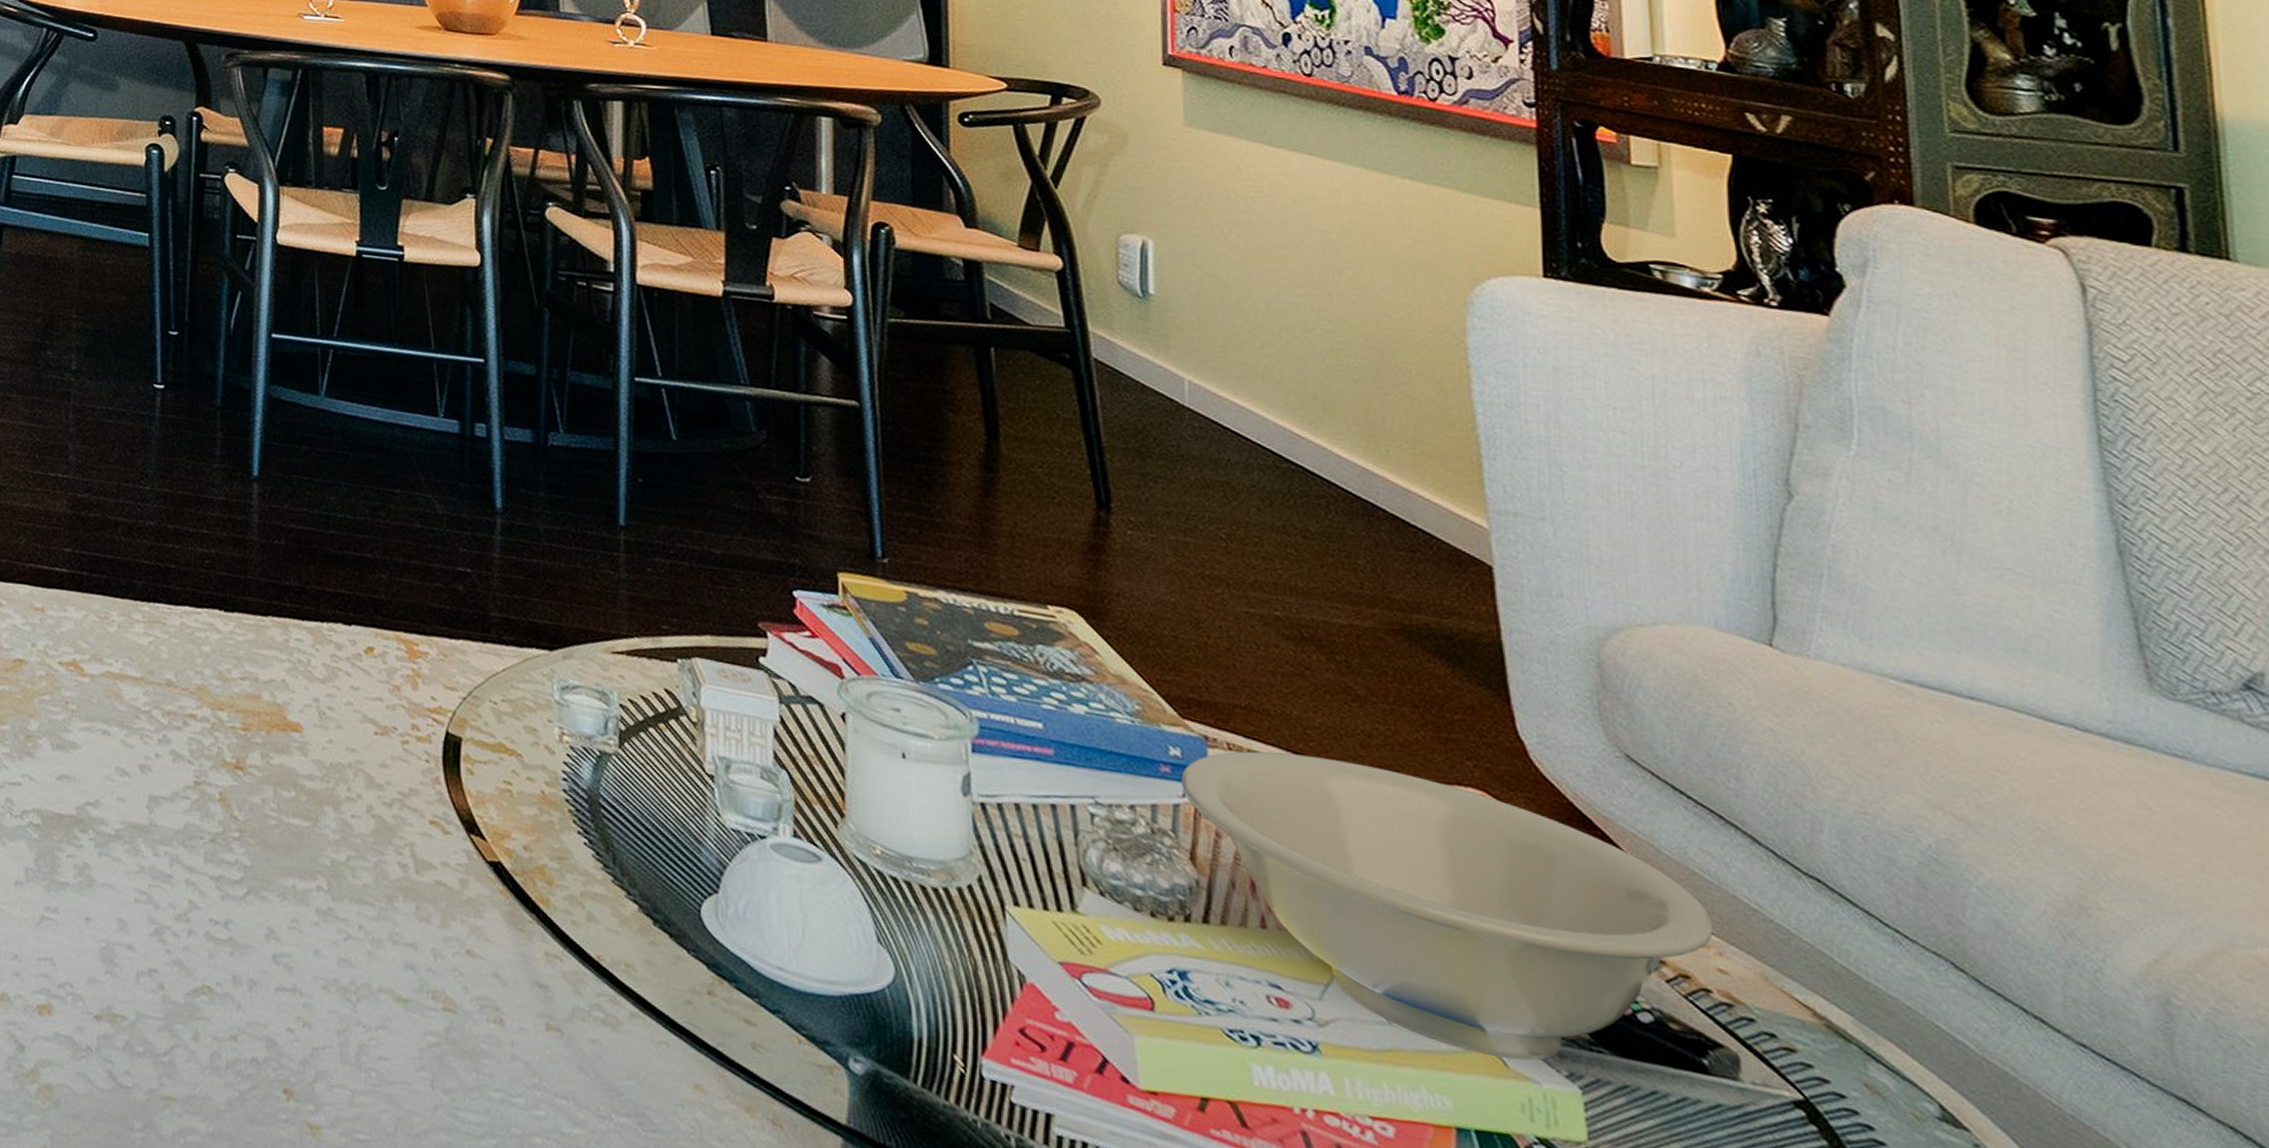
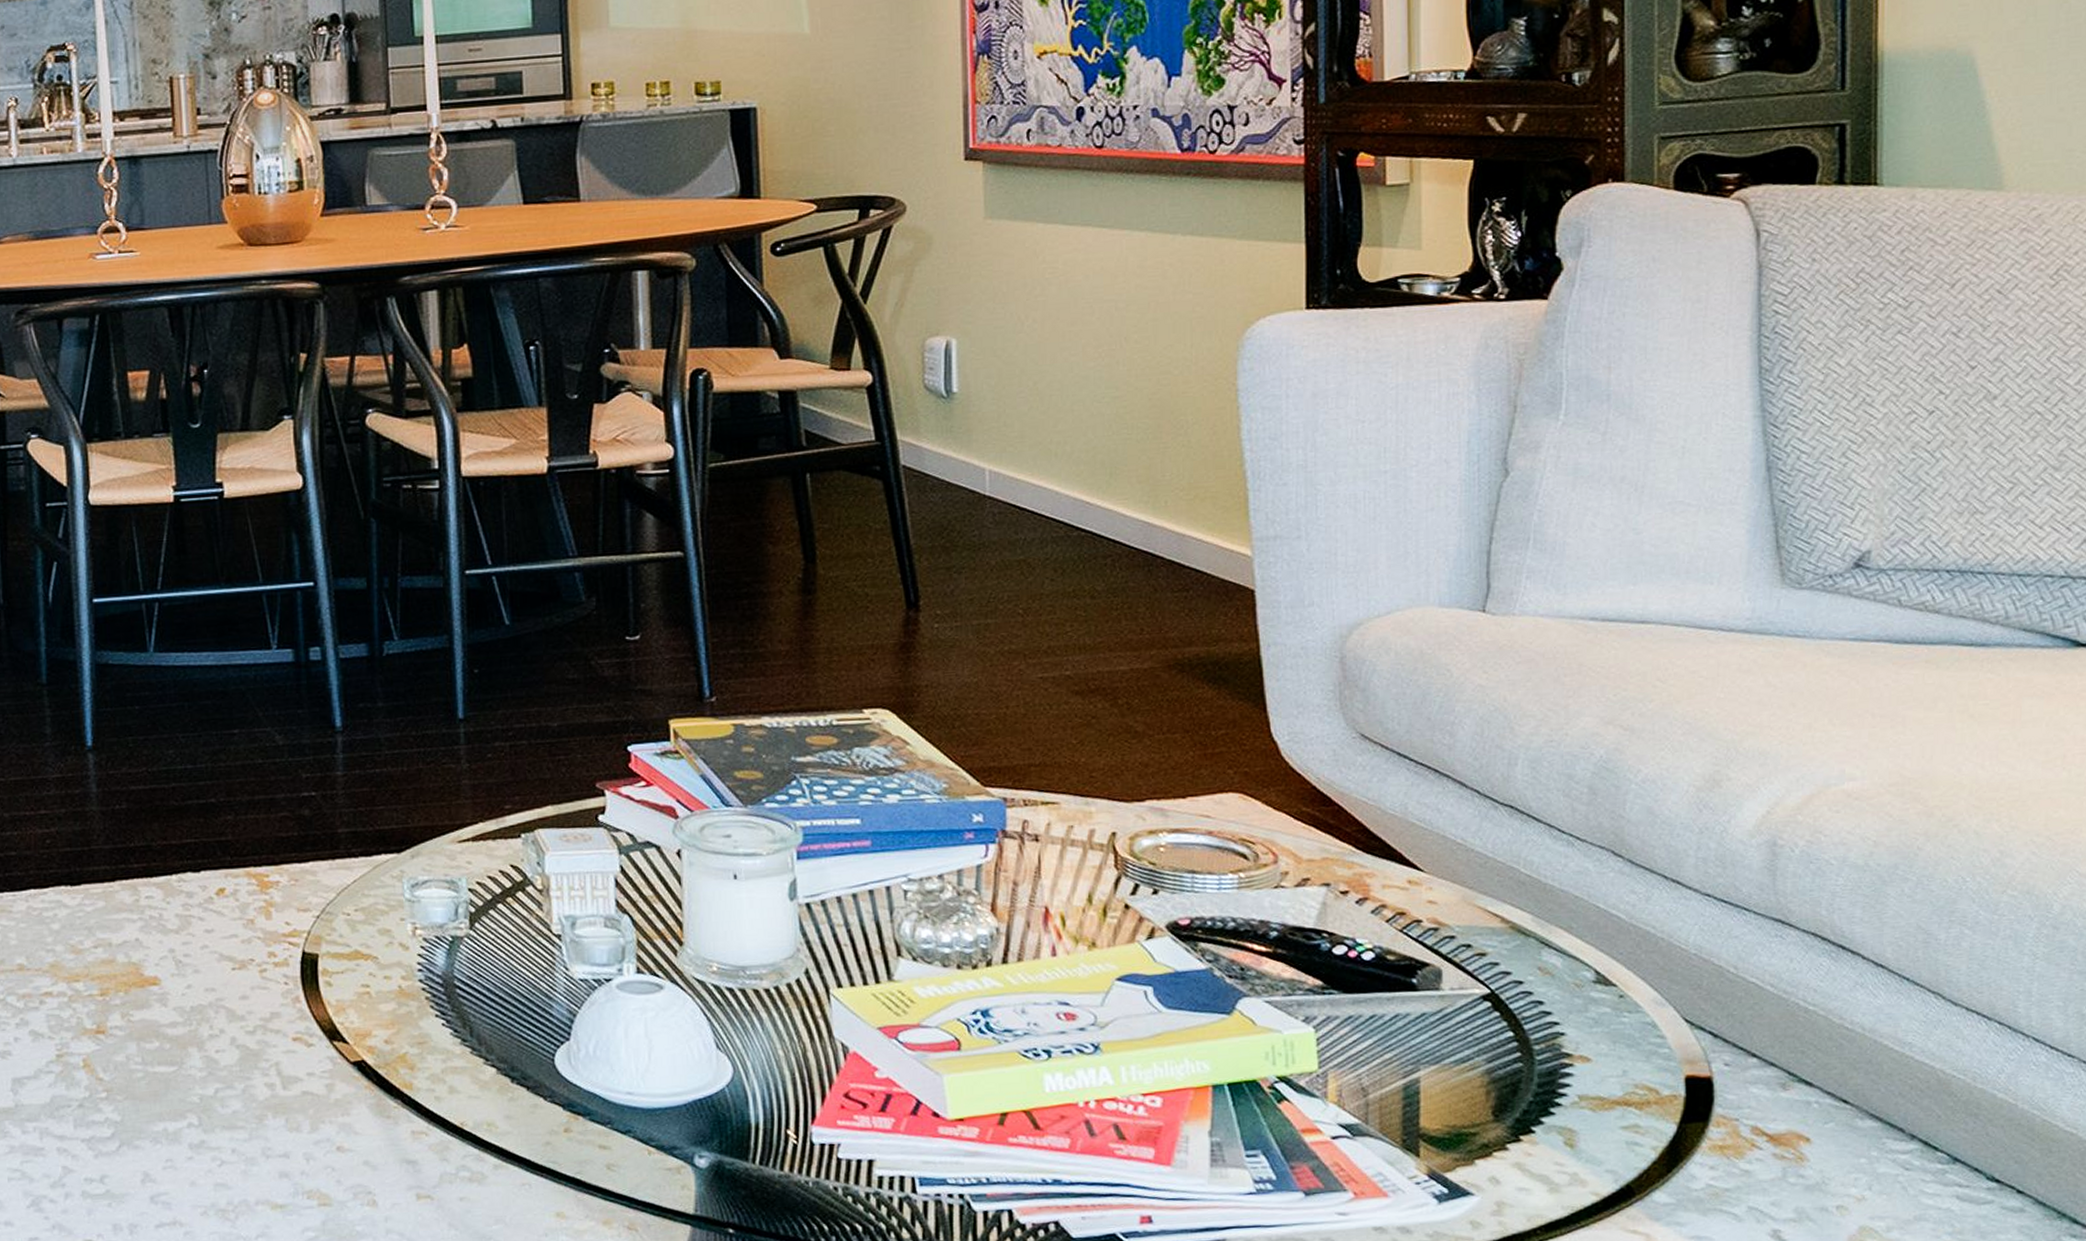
decorative bowl: present [1181,751,1713,1061] -> none [983,792,1426,1020]

